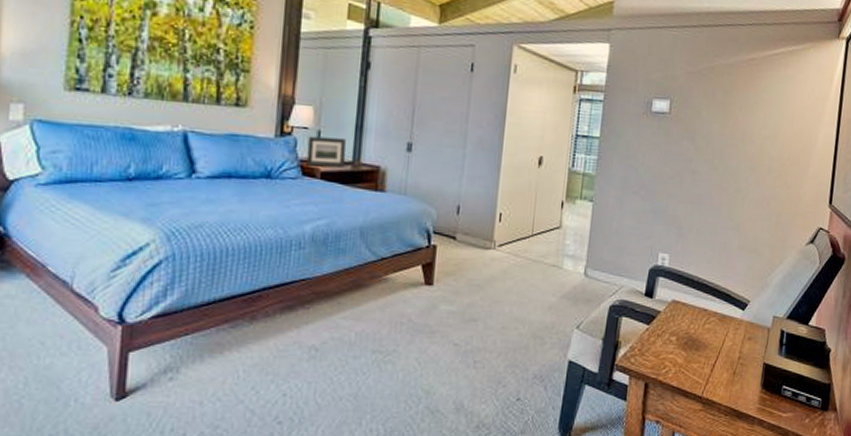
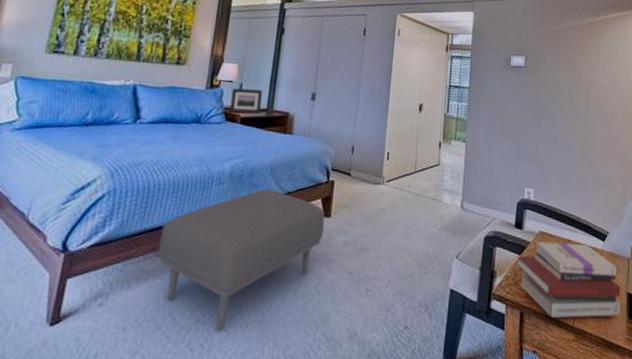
ottoman: none [232,254,427,405] -> present [158,189,325,332]
books: none [644,311,758,389] -> present [517,241,621,319]

